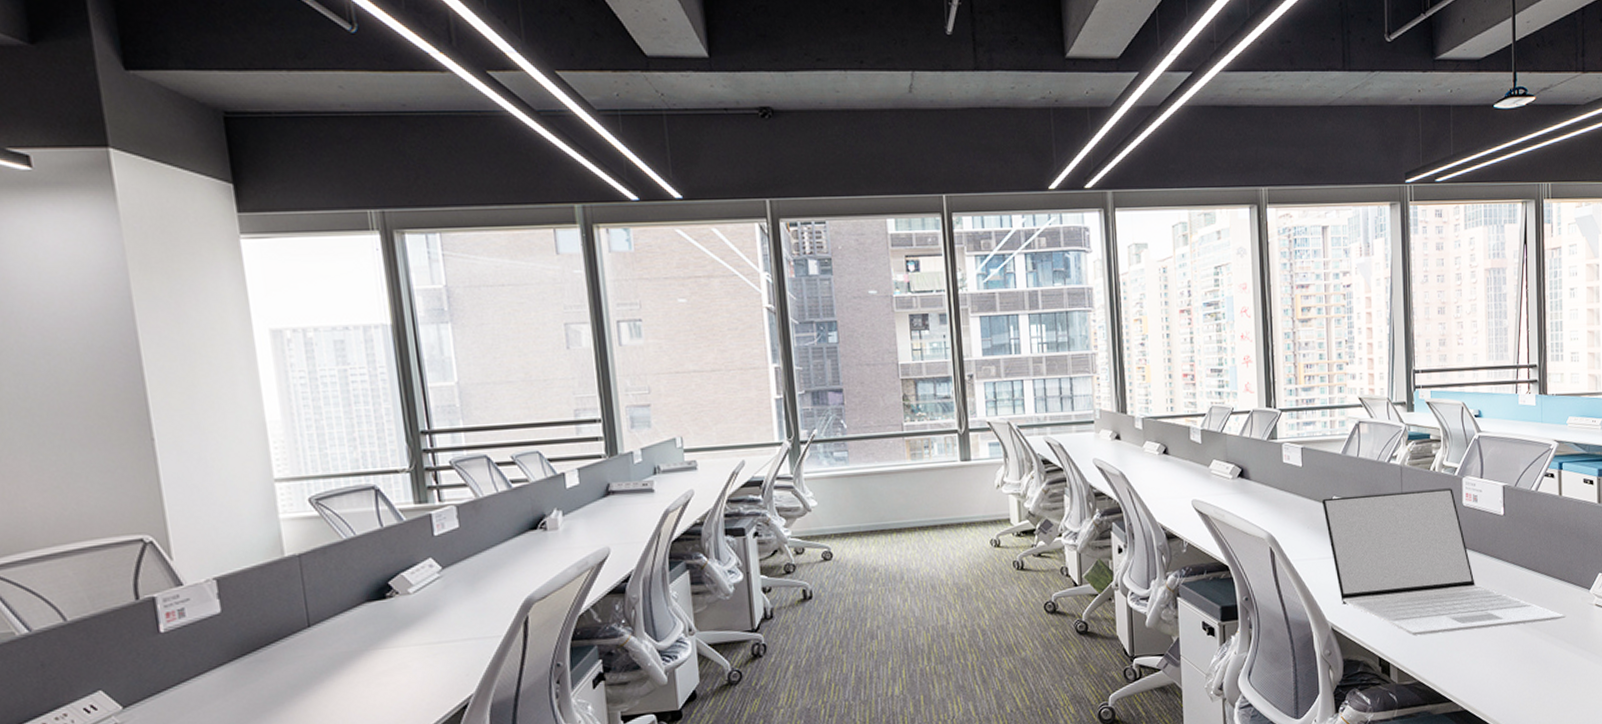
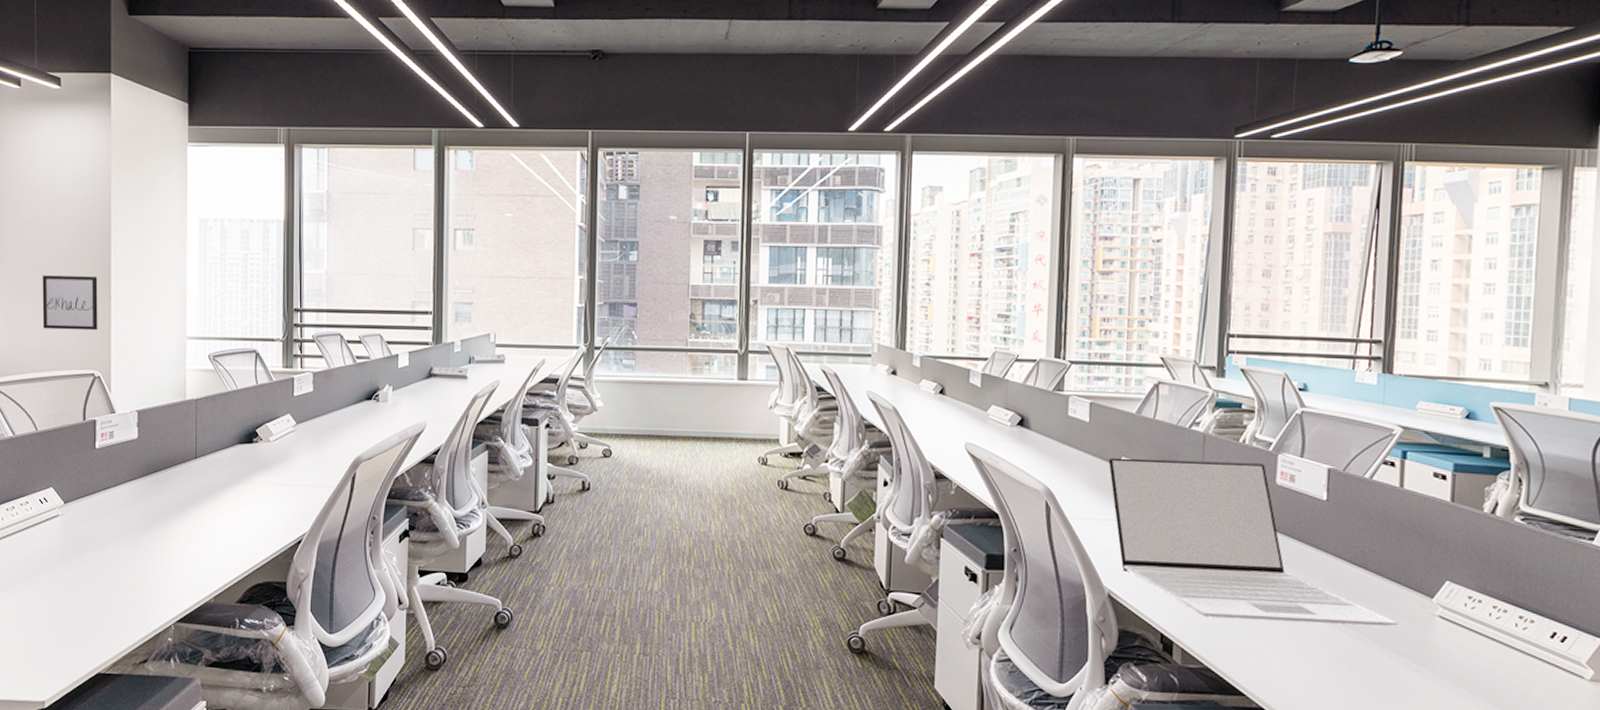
wall art: none [41,414,140,489] -> present [42,275,98,331]

